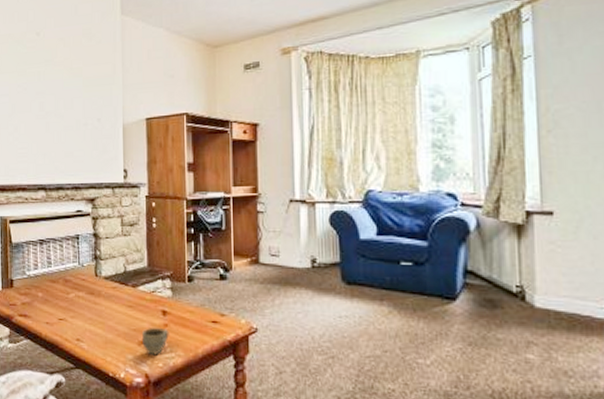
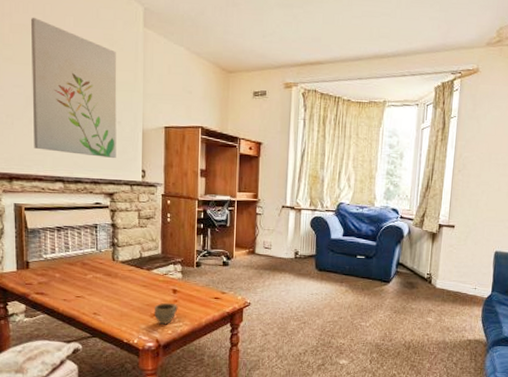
wall art: none [15,25,97,160] -> present [30,17,117,159]

